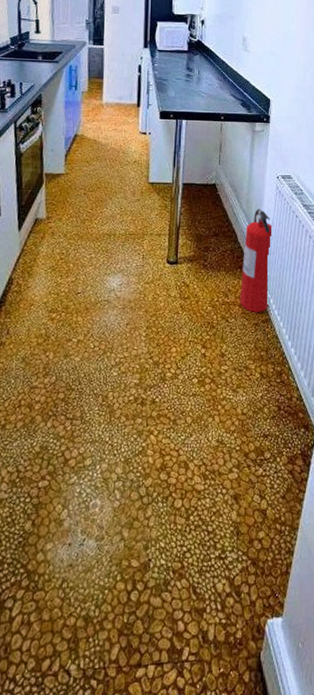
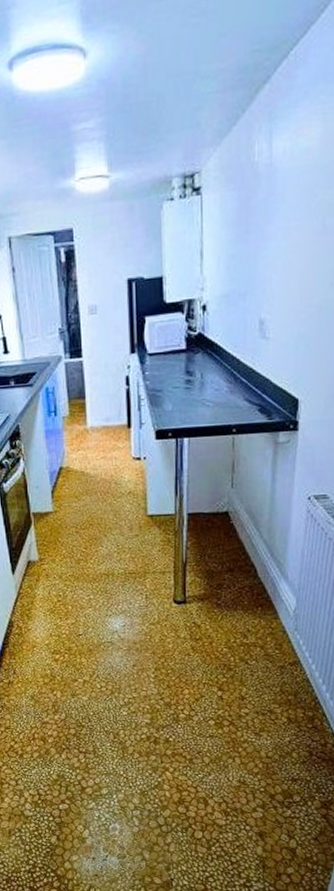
fire extinguisher: present [240,209,273,312] -> none [261,538,302,654]

